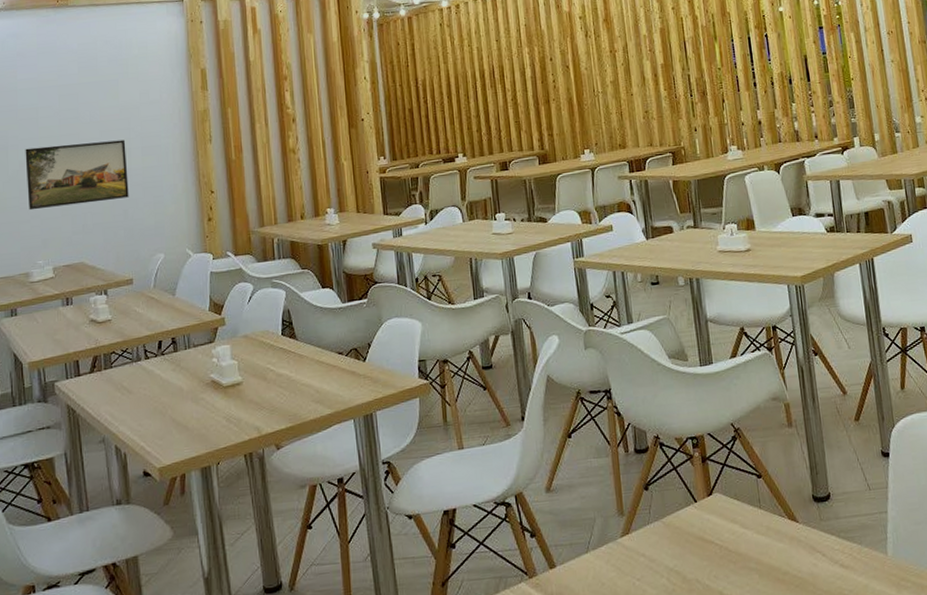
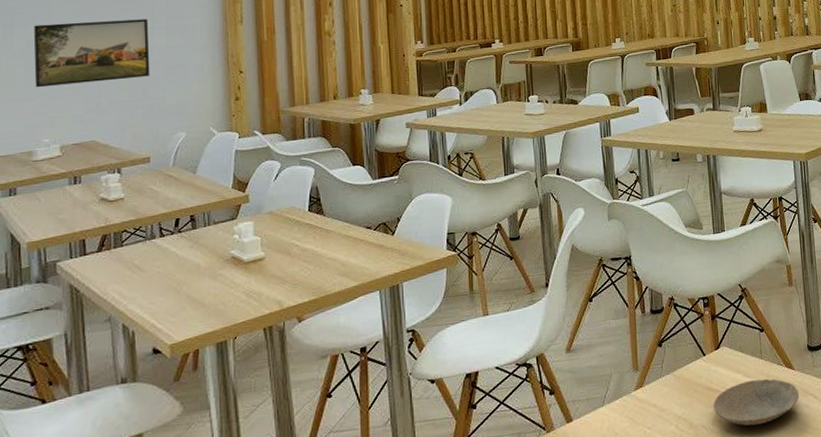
plate: none [708,531,806,584] -> present [713,378,800,426]

